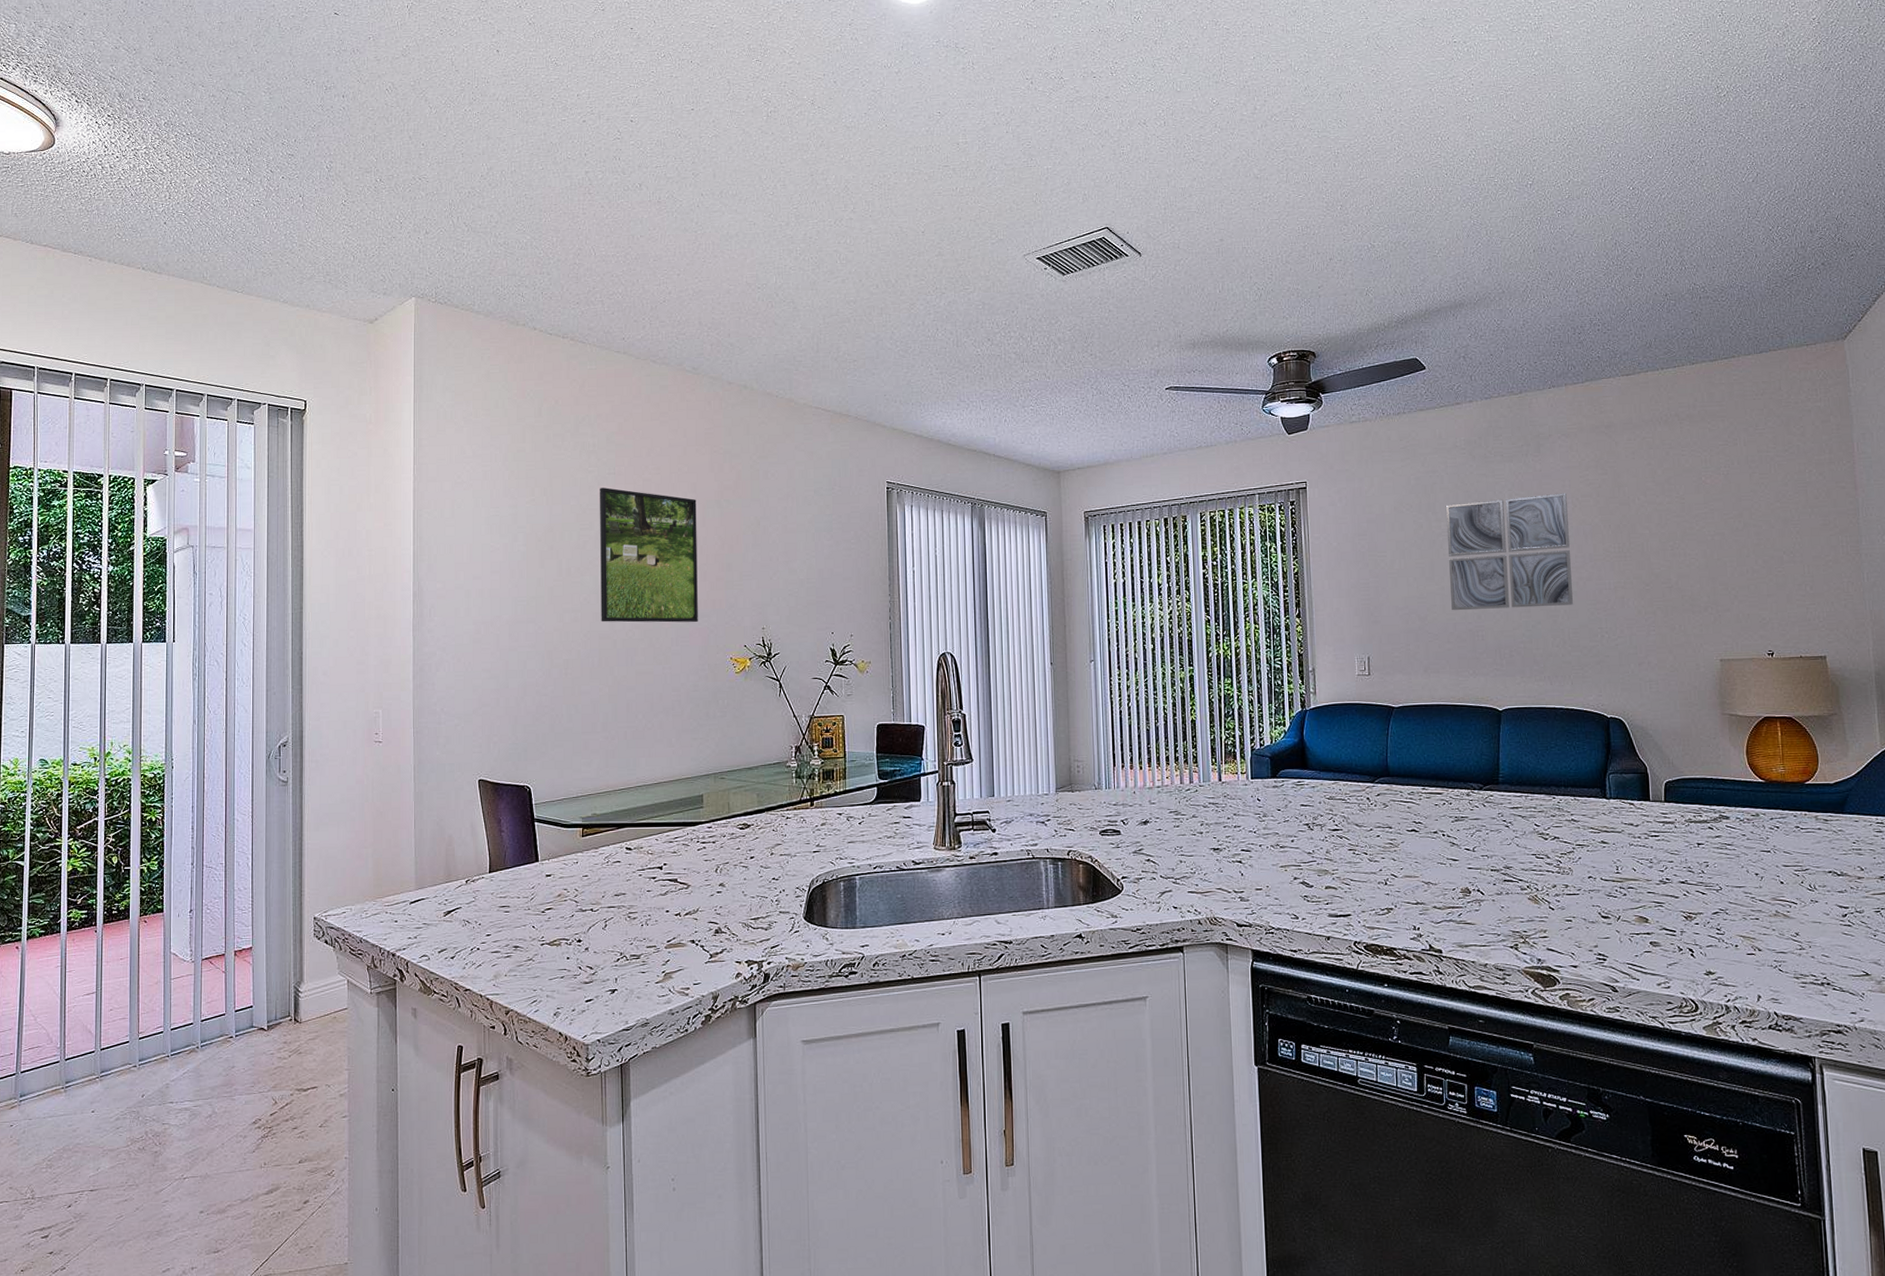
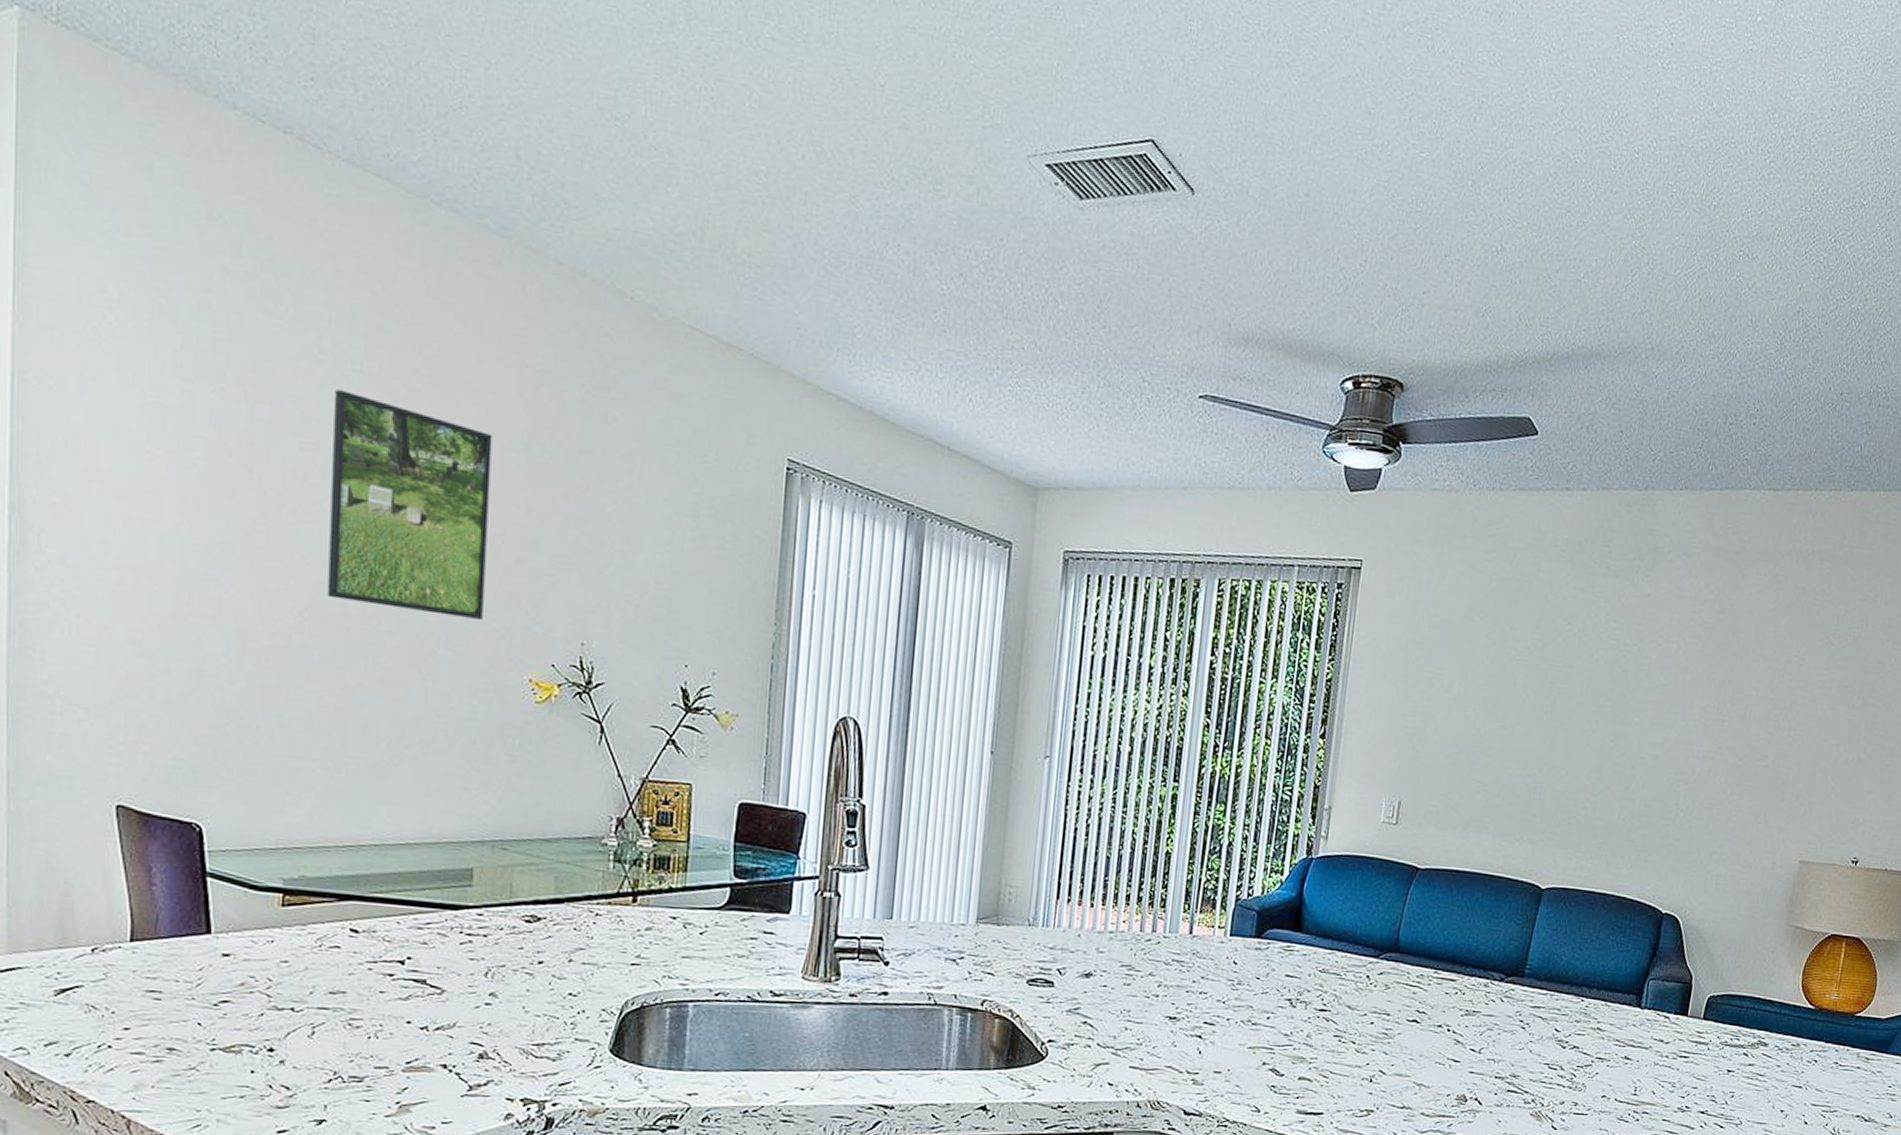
wall art: present [1445,493,1574,611] -> none [1510,620,1673,771]

